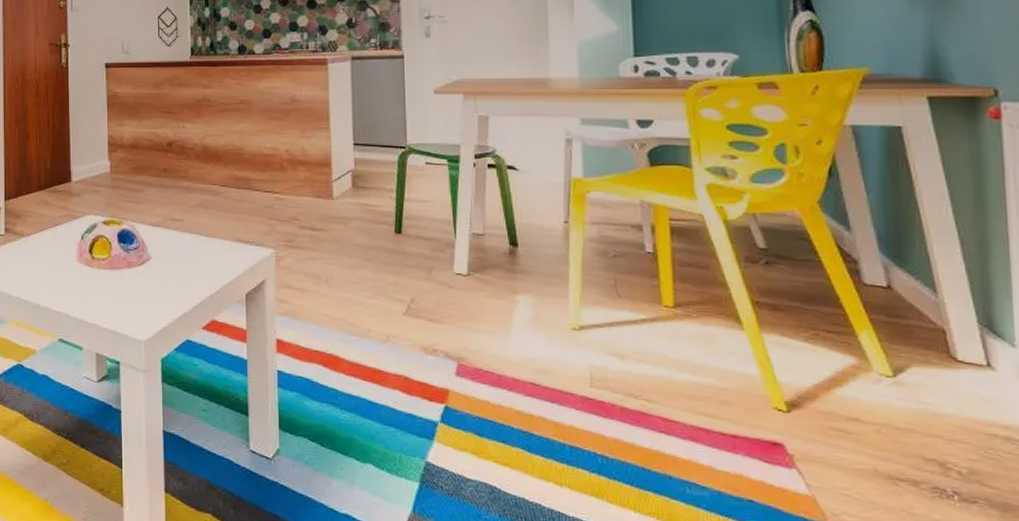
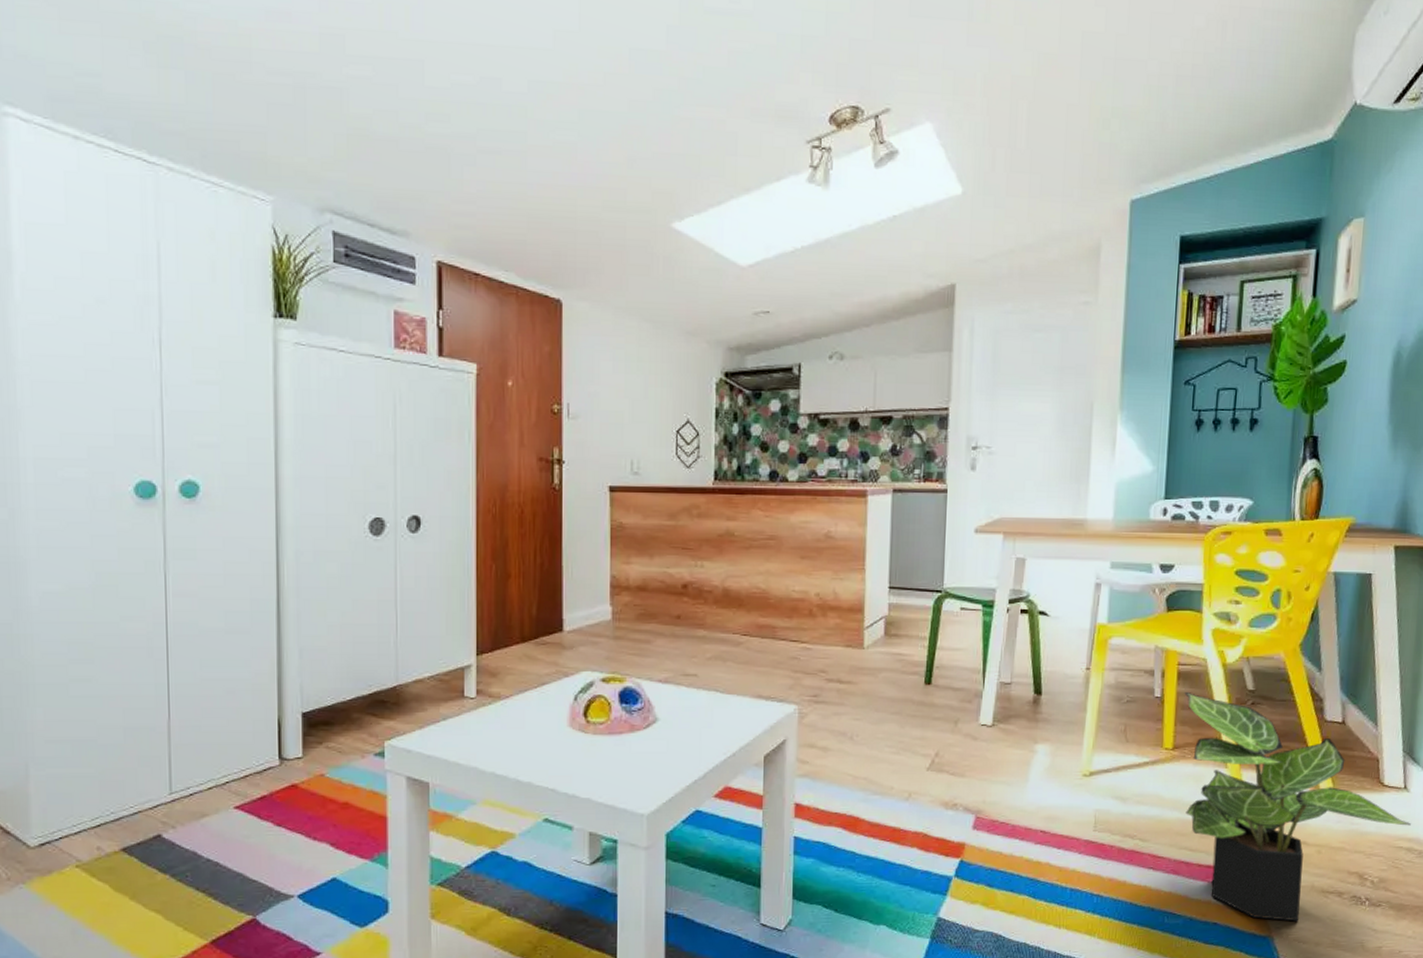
potted plant: none [681,249,1004,510] -> present [1184,693,1411,922]

